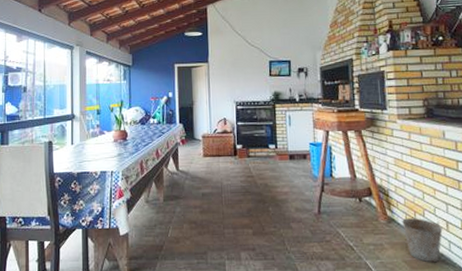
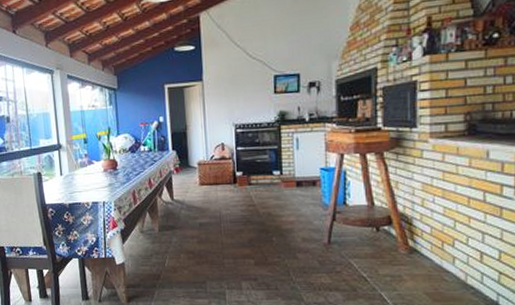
bucket: present [402,205,443,263] -> none [426,234,475,296]

